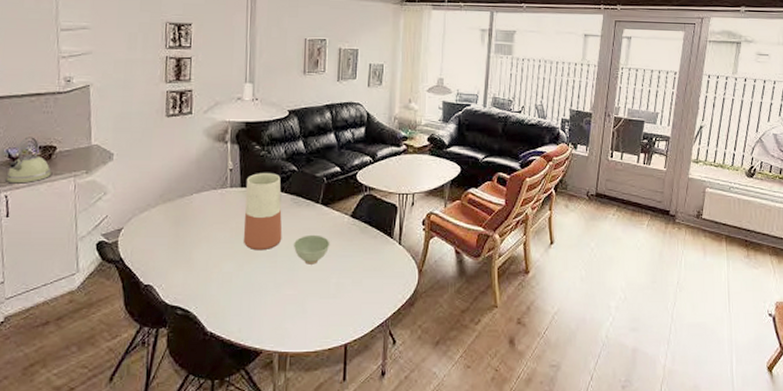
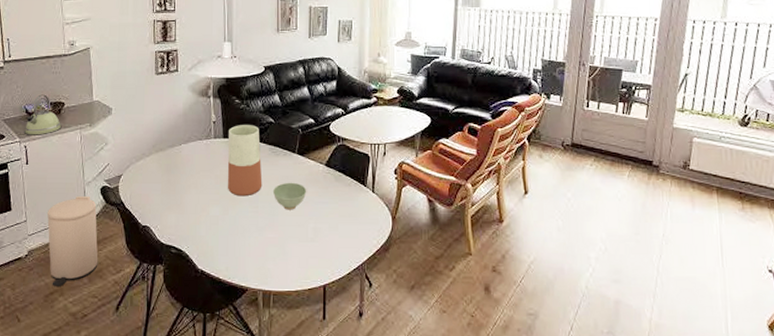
pedal bin: none [30,252,91,357] -> present [47,195,99,286]

